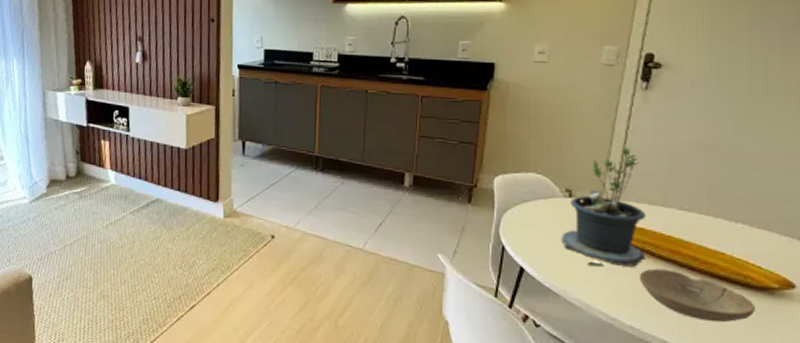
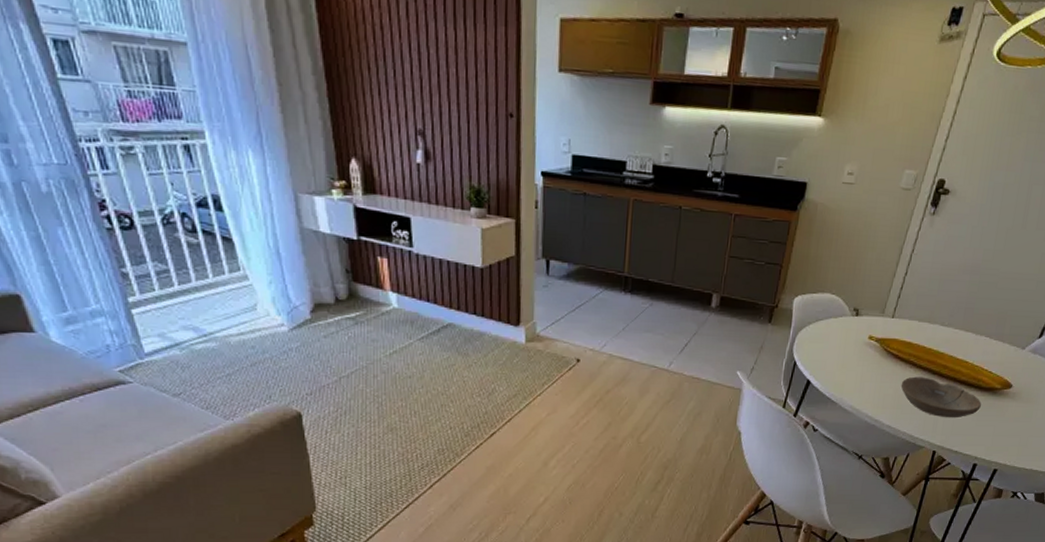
potted plant: present [561,146,646,268] -> none [844,268,917,378]

